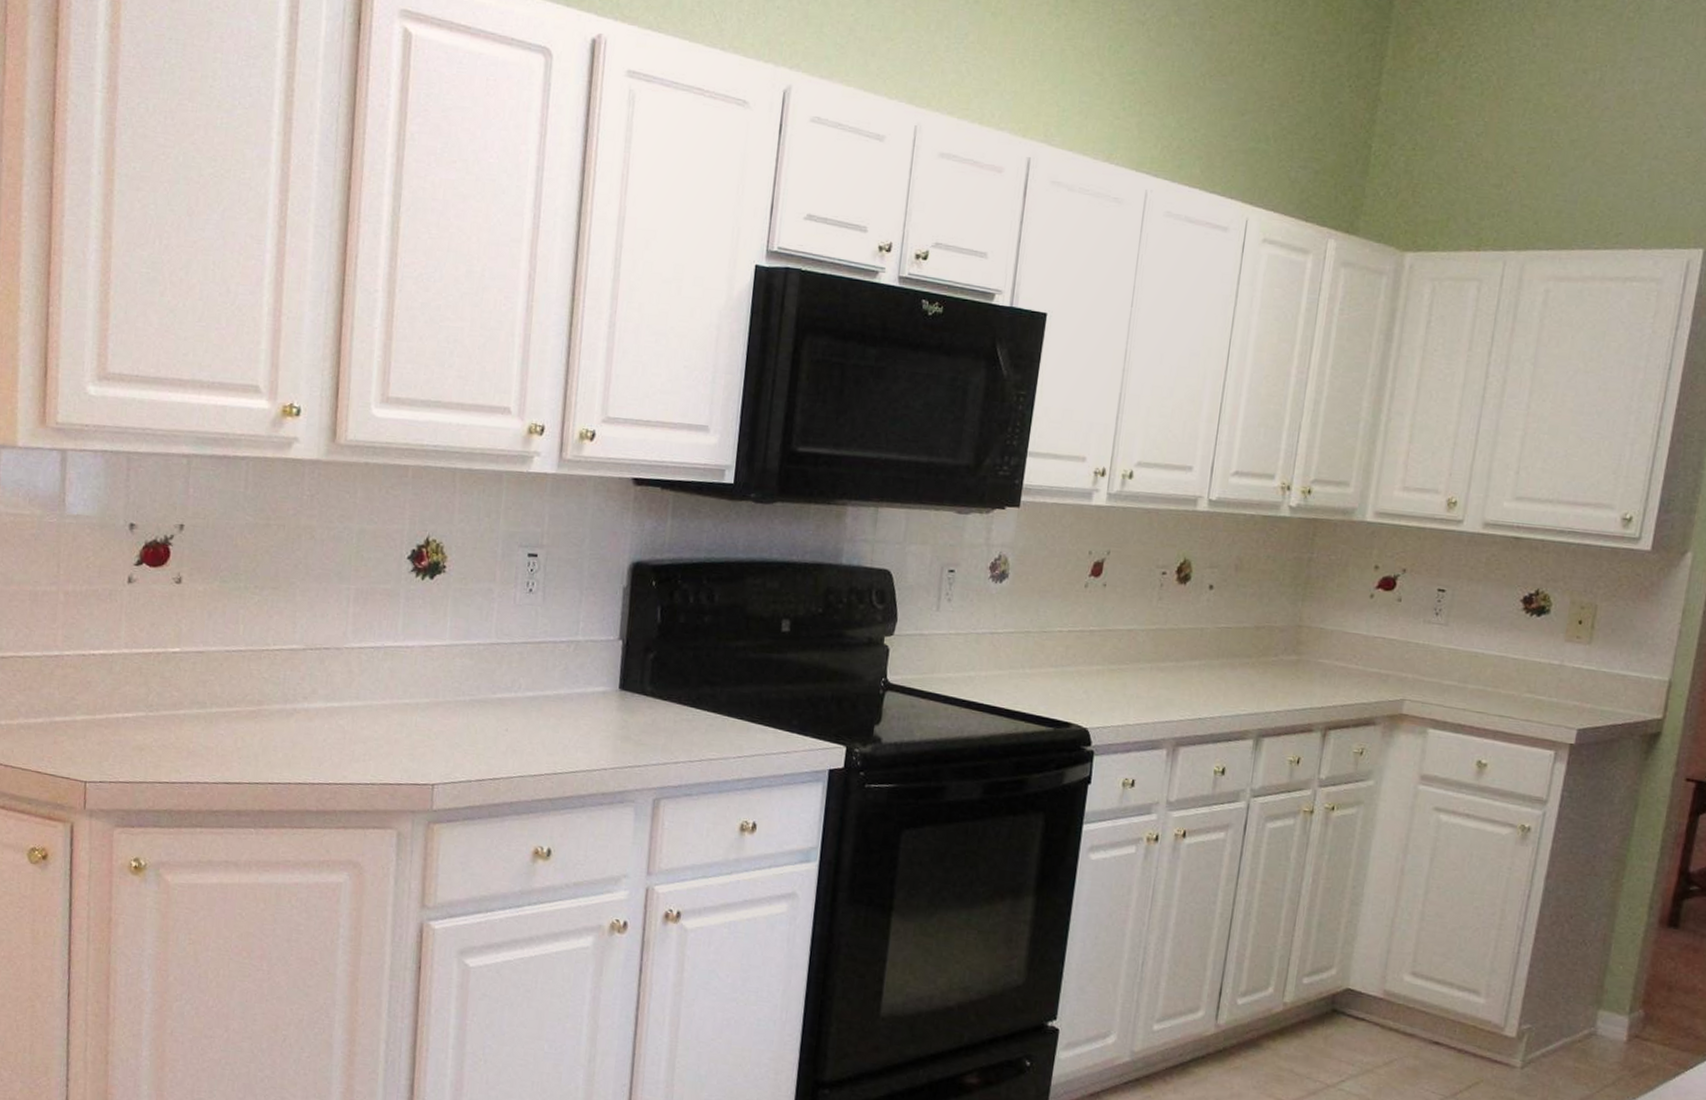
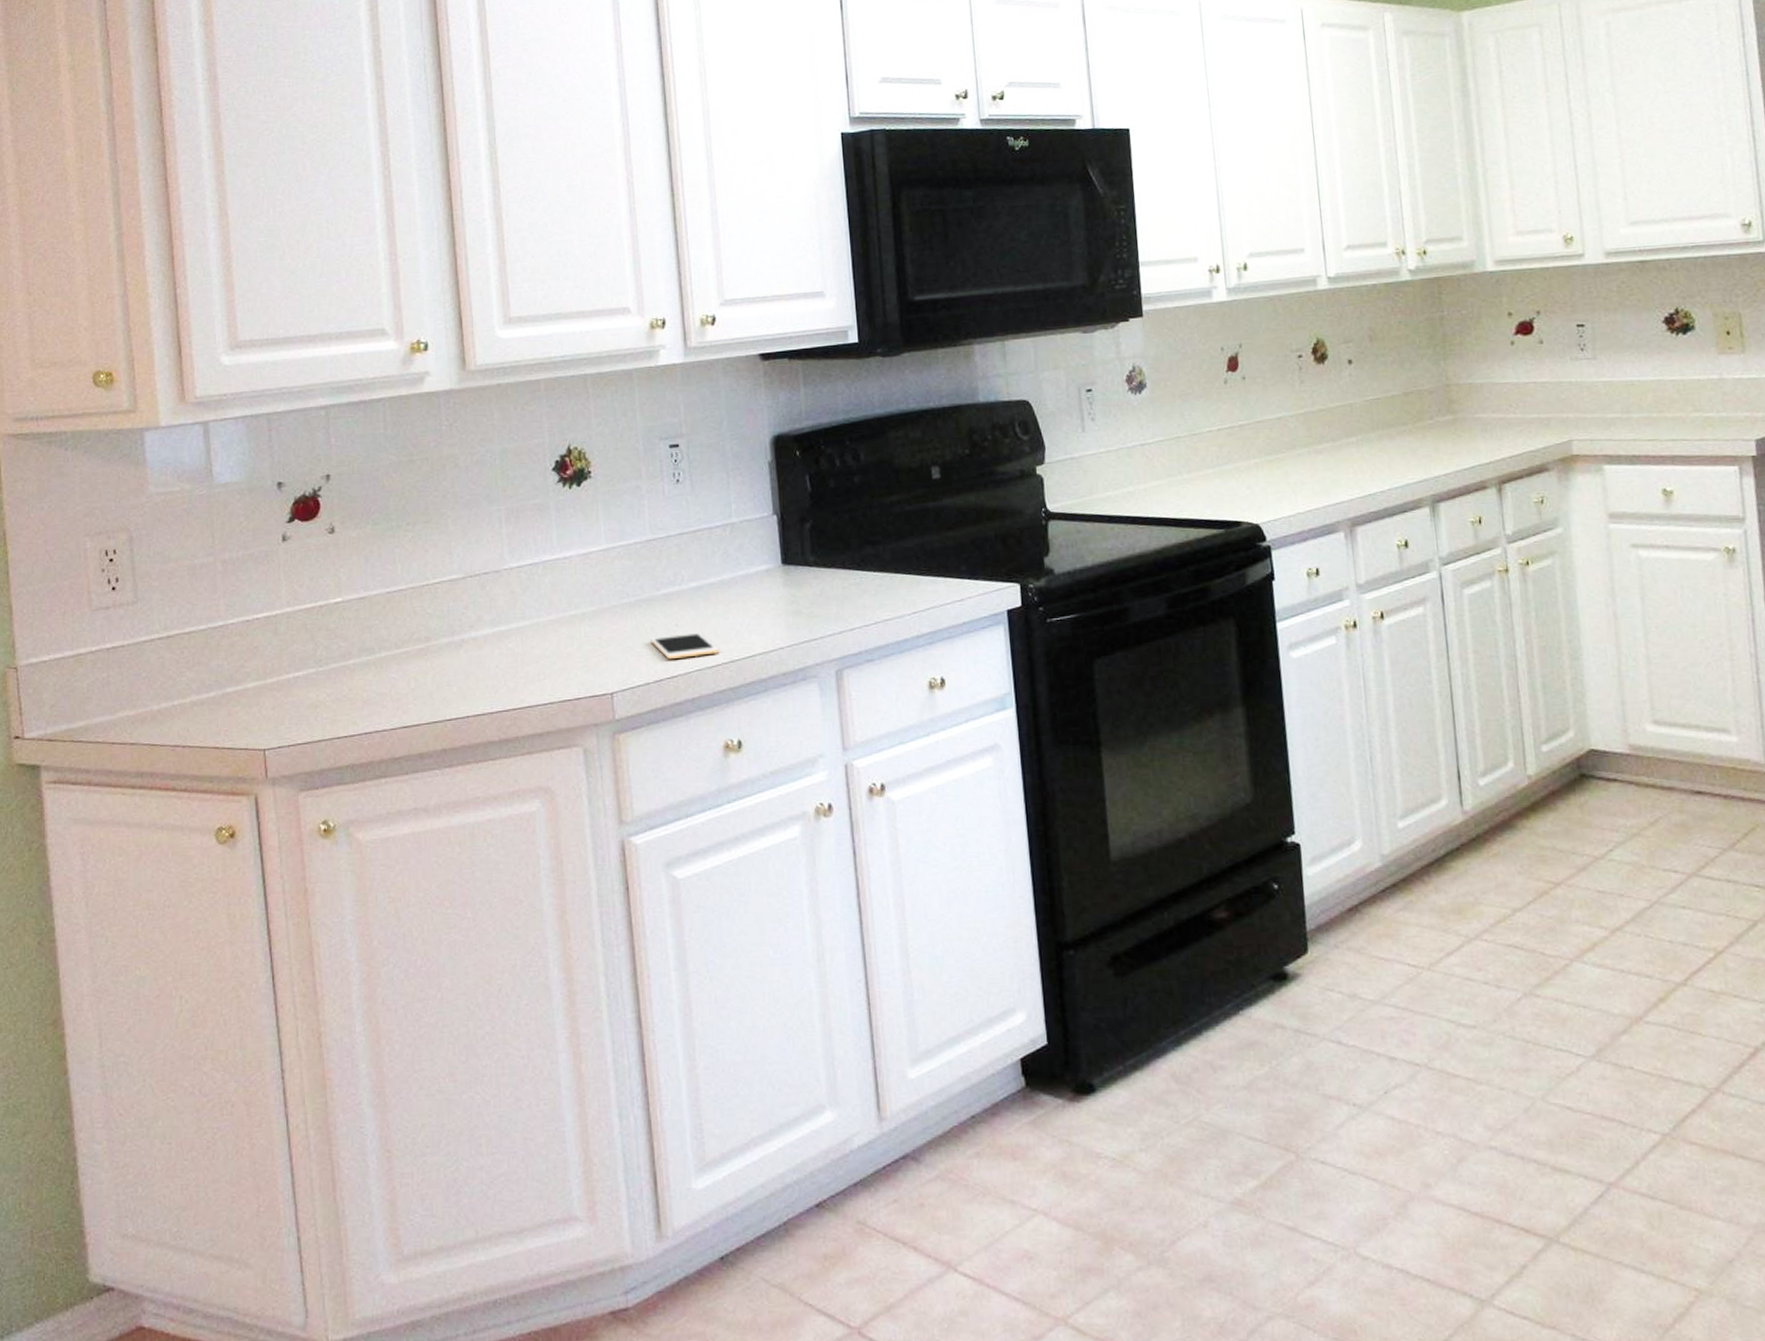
cell phone: none [477,737,545,764] -> present [649,631,720,660]

